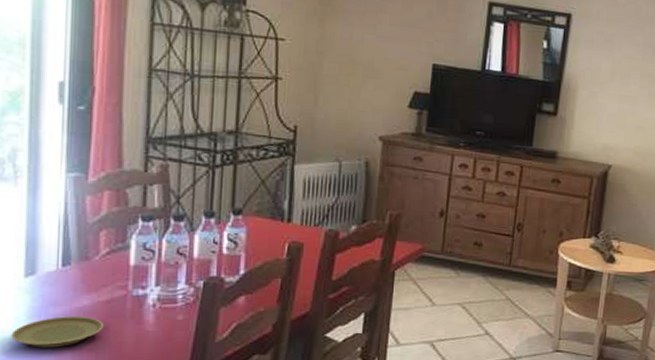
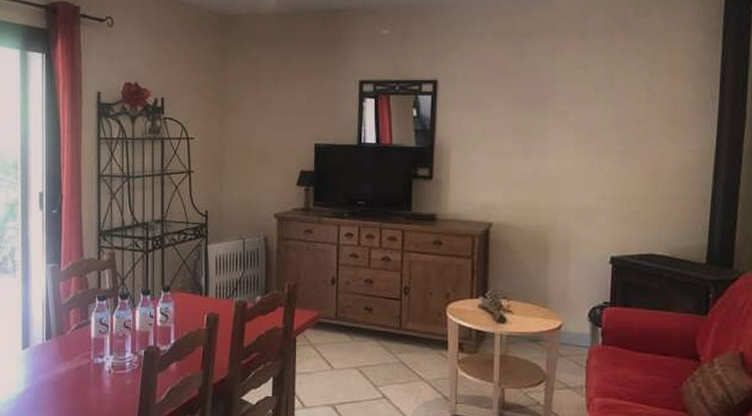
plate: present [11,316,105,348] -> none [14,381,76,407]

